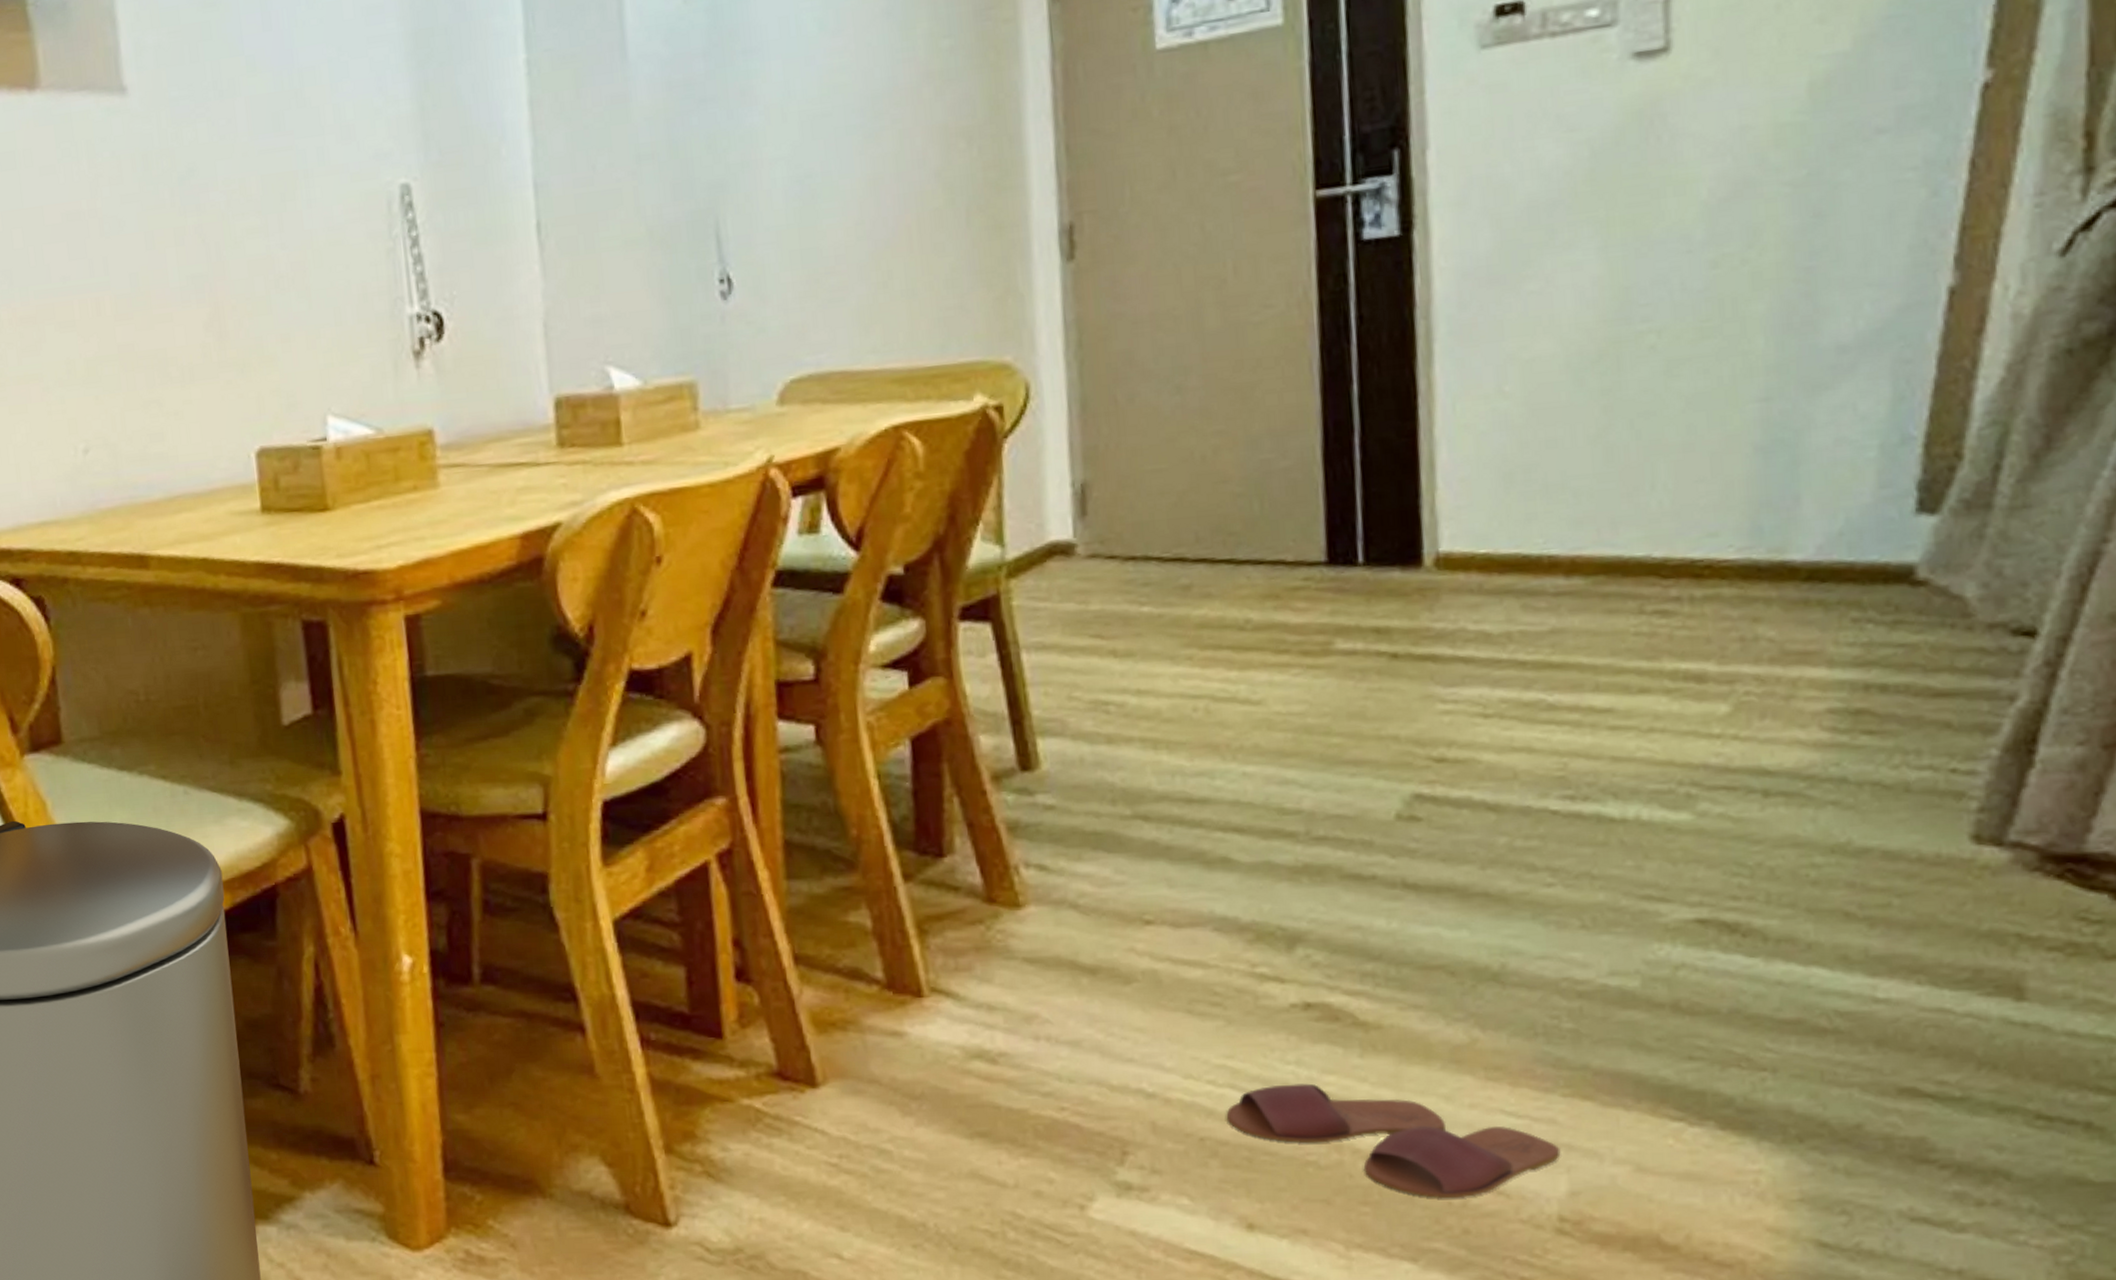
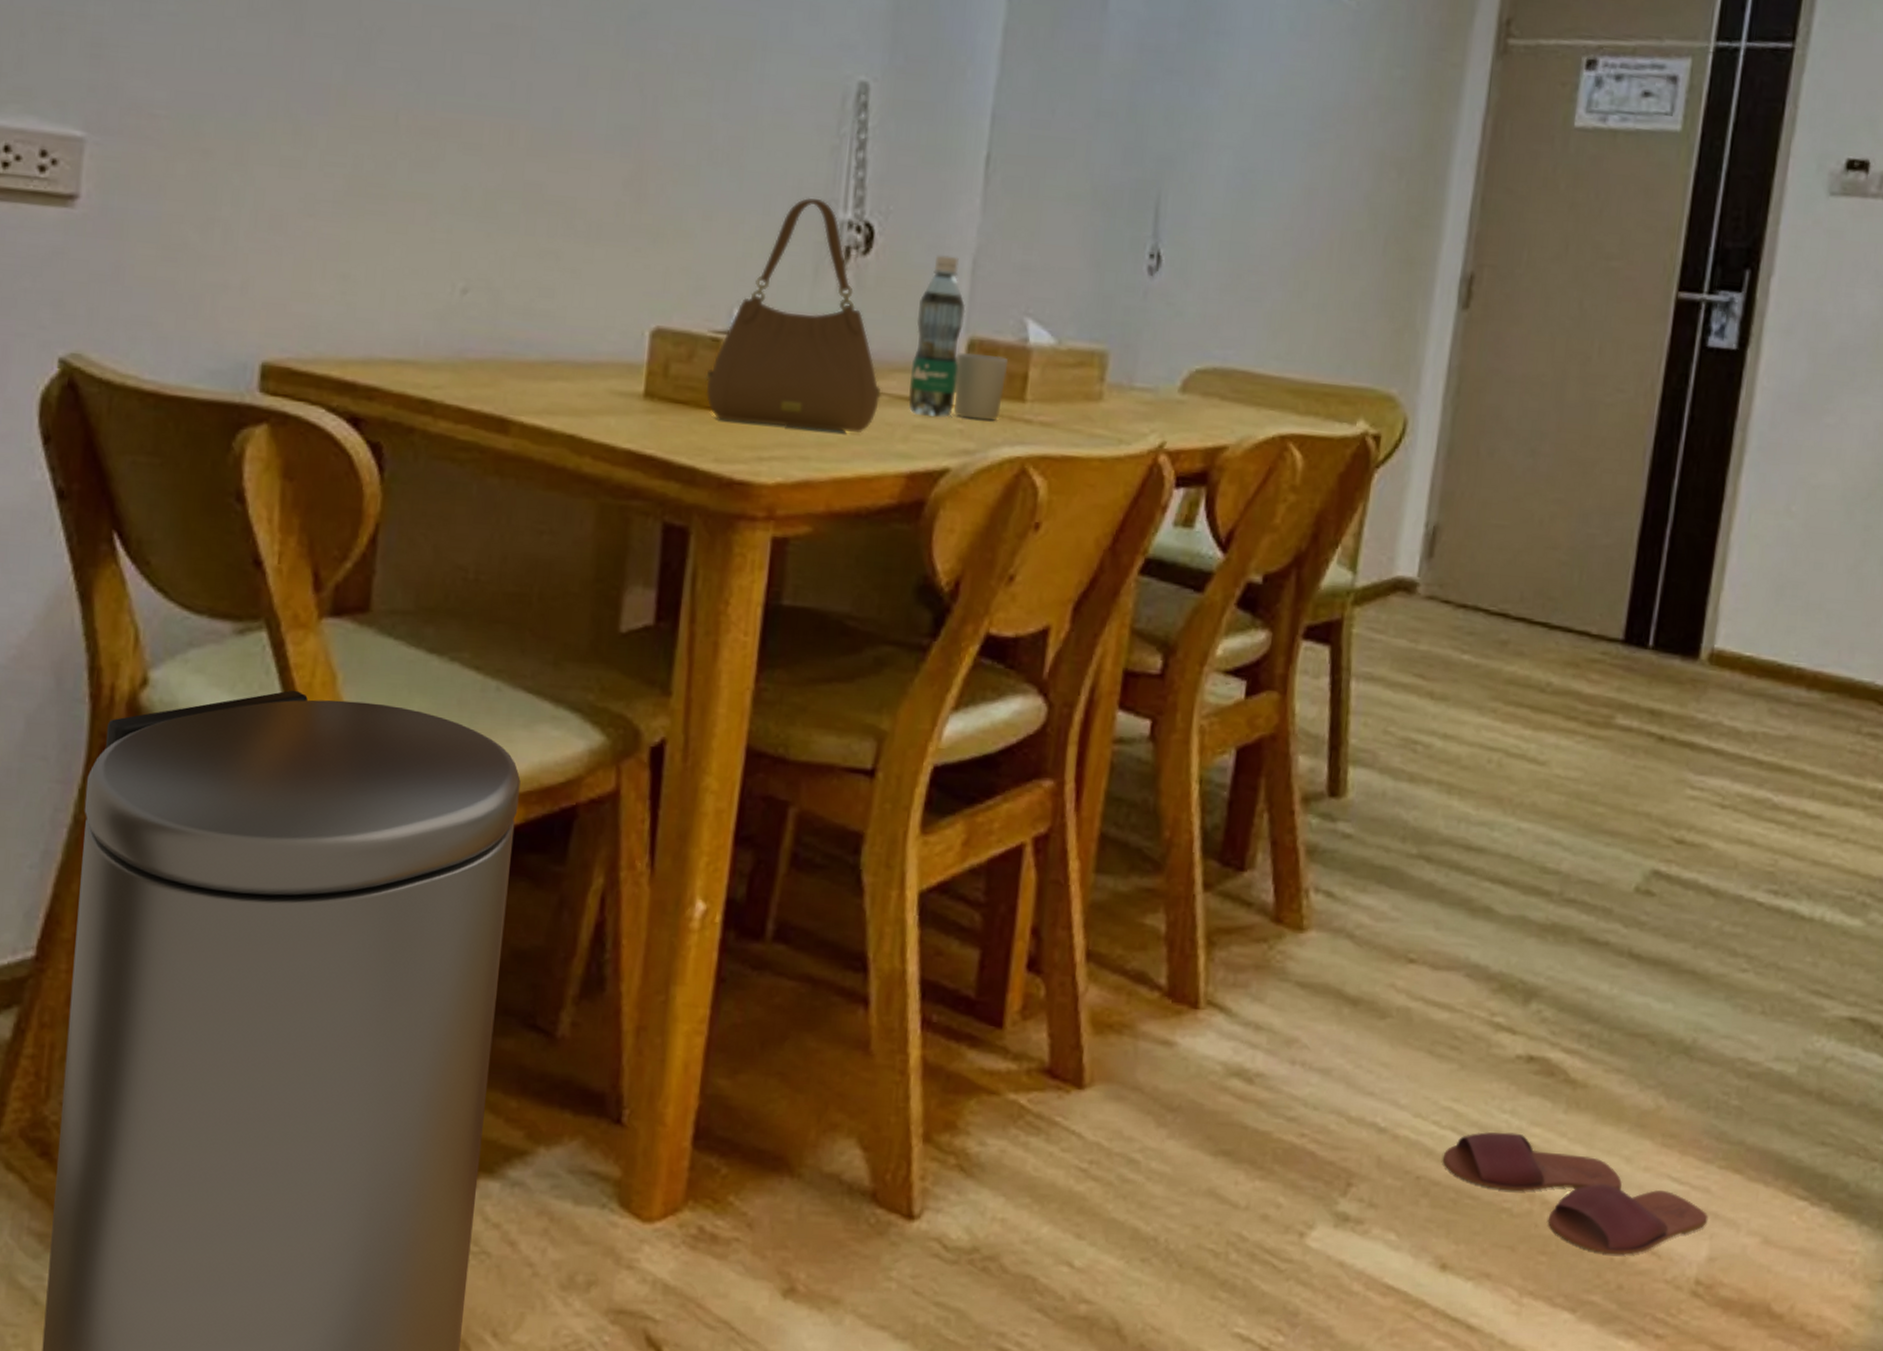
handbag: none [312,299,482,519] -> present [704,197,883,433]
bottle: none [499,324,553,479] -> present [908,255,966,418]
mug: none [546,407,600,473] -> present [953,353,1009,420]

